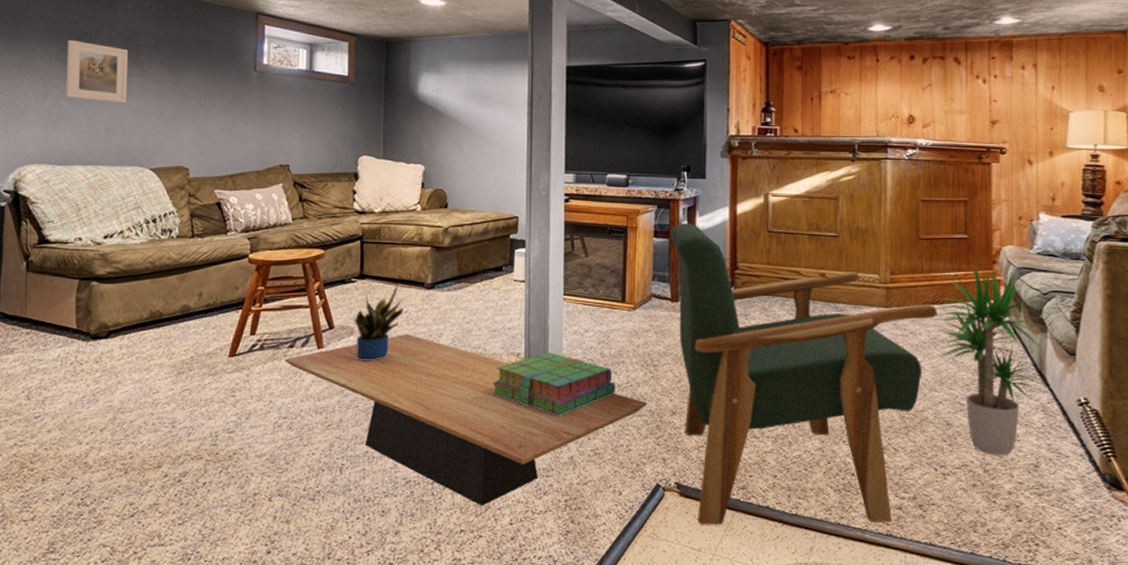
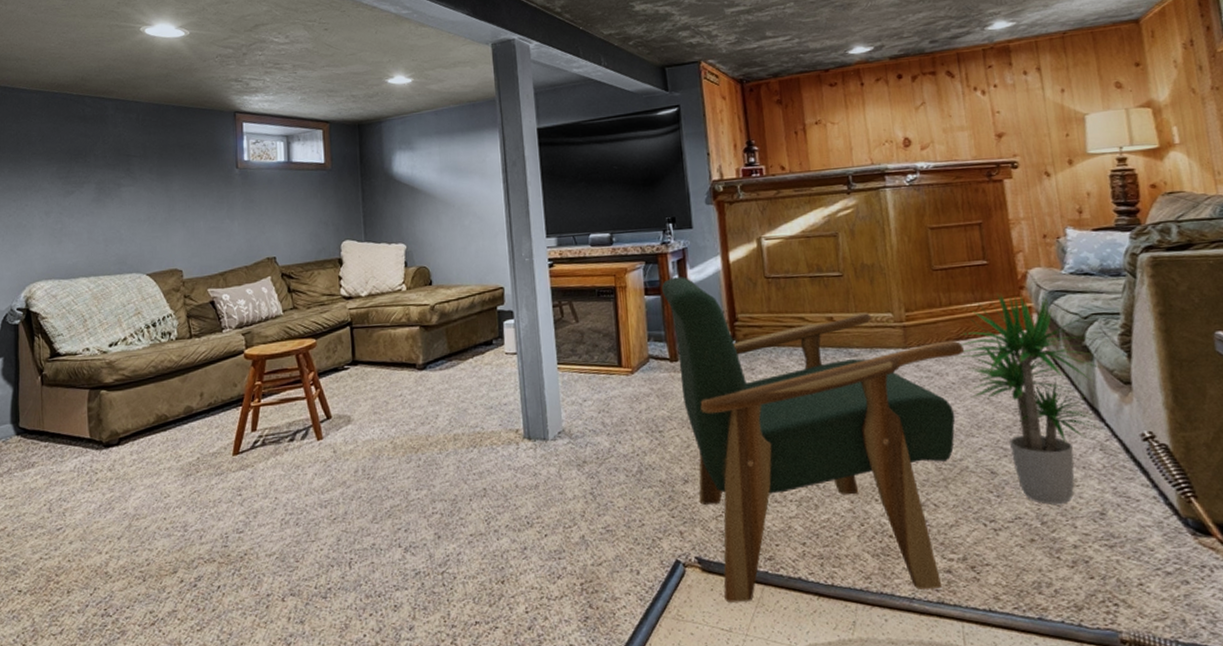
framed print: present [65,39,129,103] -> none [65,157,121,214]
coffee table: present [284,333,647,506] -> none [286,417,656,595]
potted plant: present [354,284,404,362] -> none [350,368,398,450]
stack of books: present [491,352,615,416] -> none [493,426,621,493]

